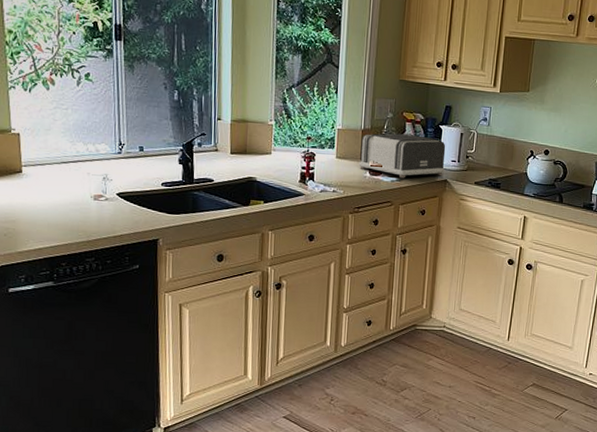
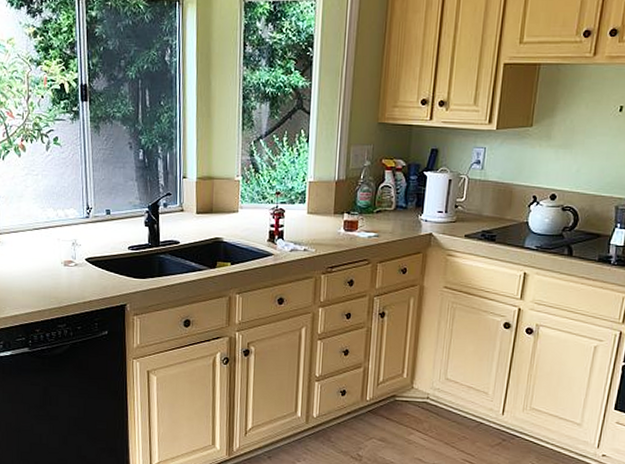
toaster: present [358,133,446,178] -> none [332,182,431,233]

